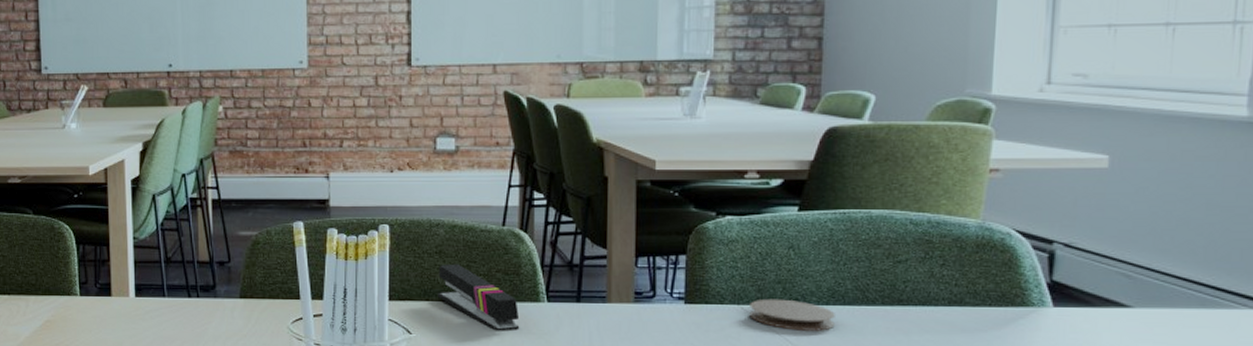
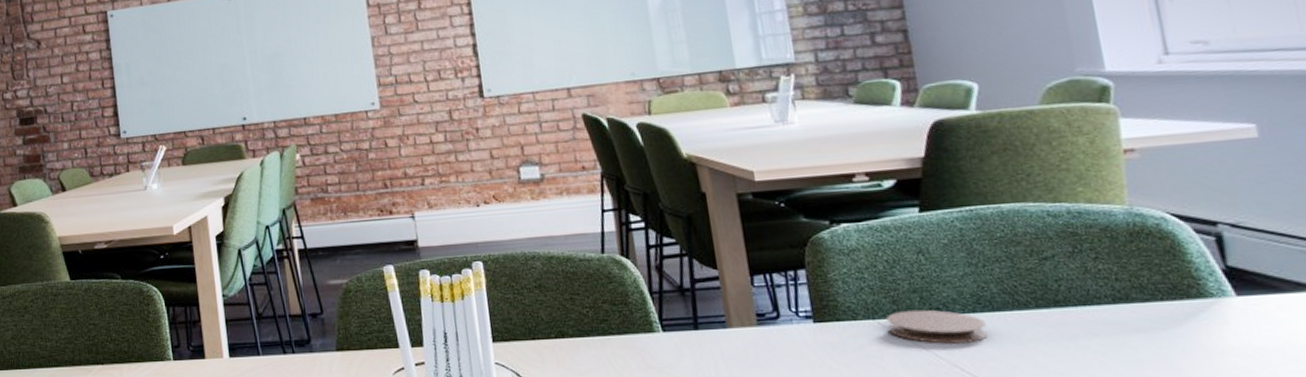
stapler: present [437,263,520,332] -> none [540,297,637,368]

